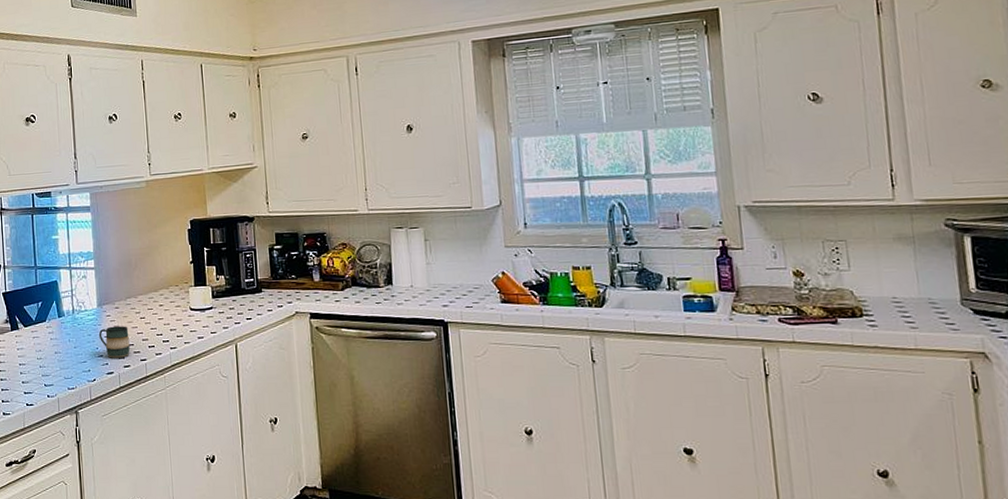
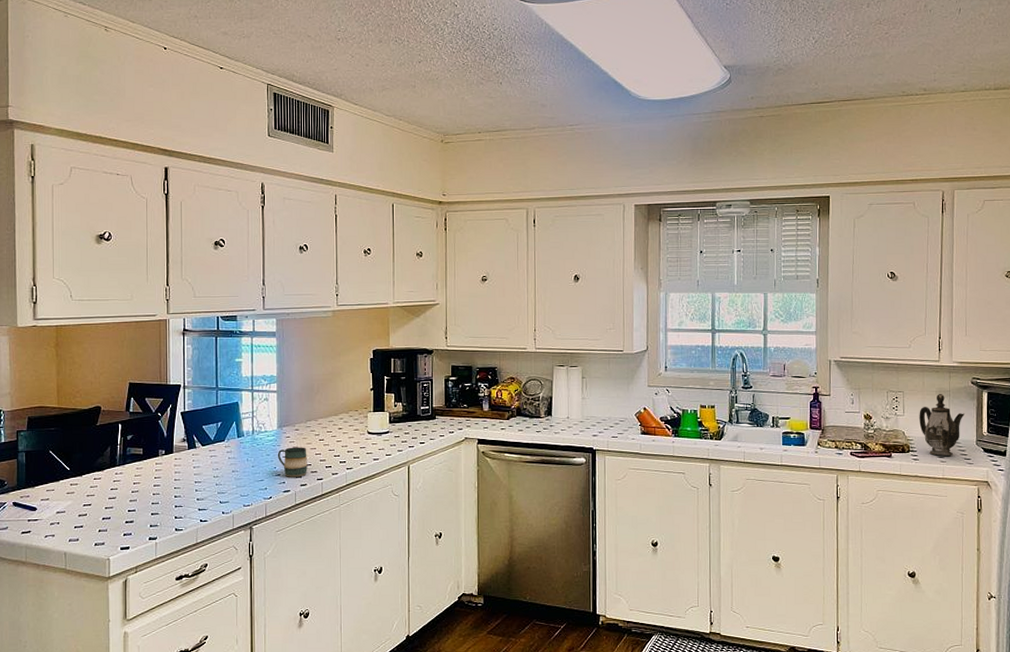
teapot: none [871,240,941,322] -> present [919,393,965,457]

